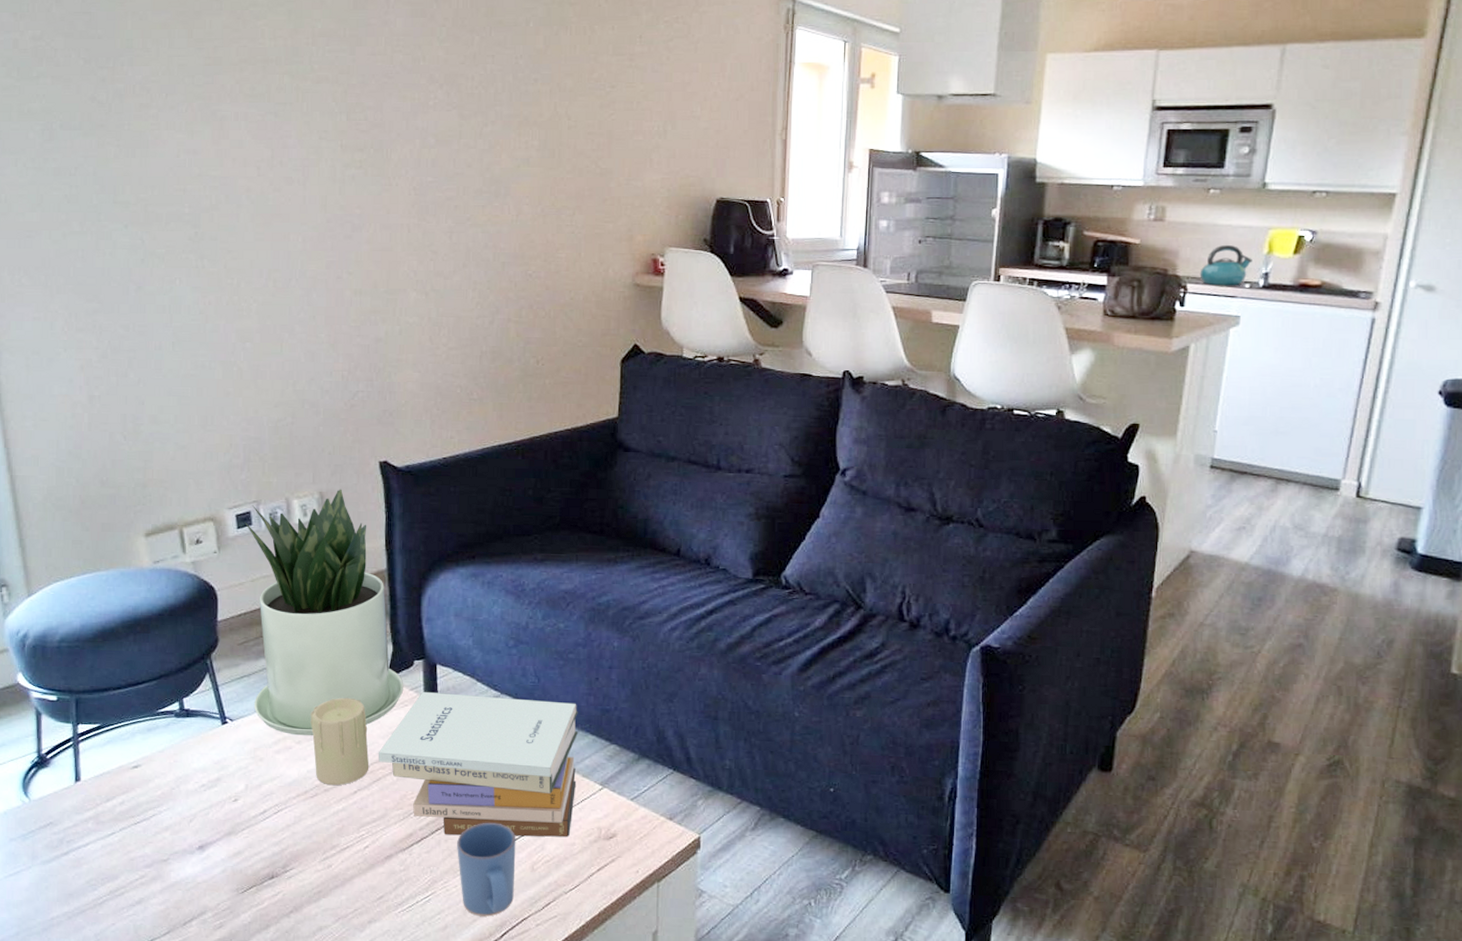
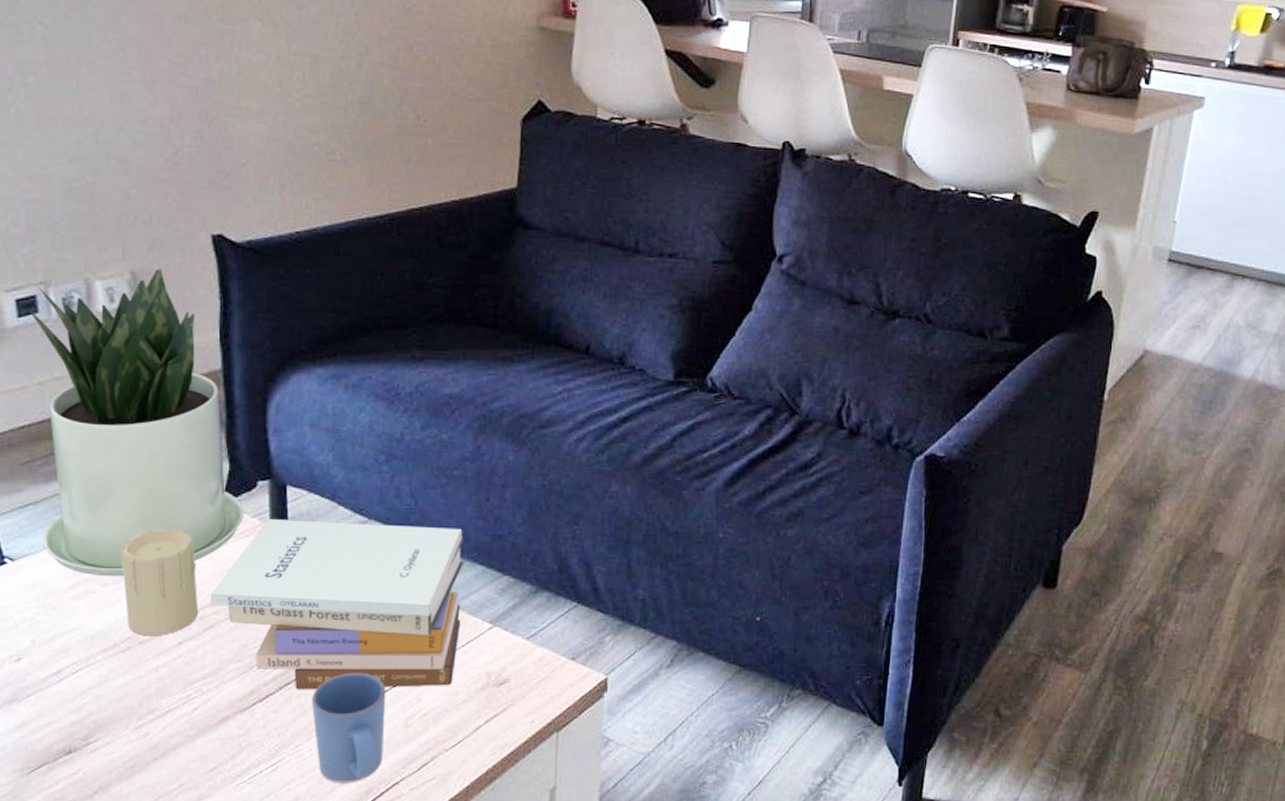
kettle: present [1199,244,1252,286] -> none [1166,18,1220,65]

